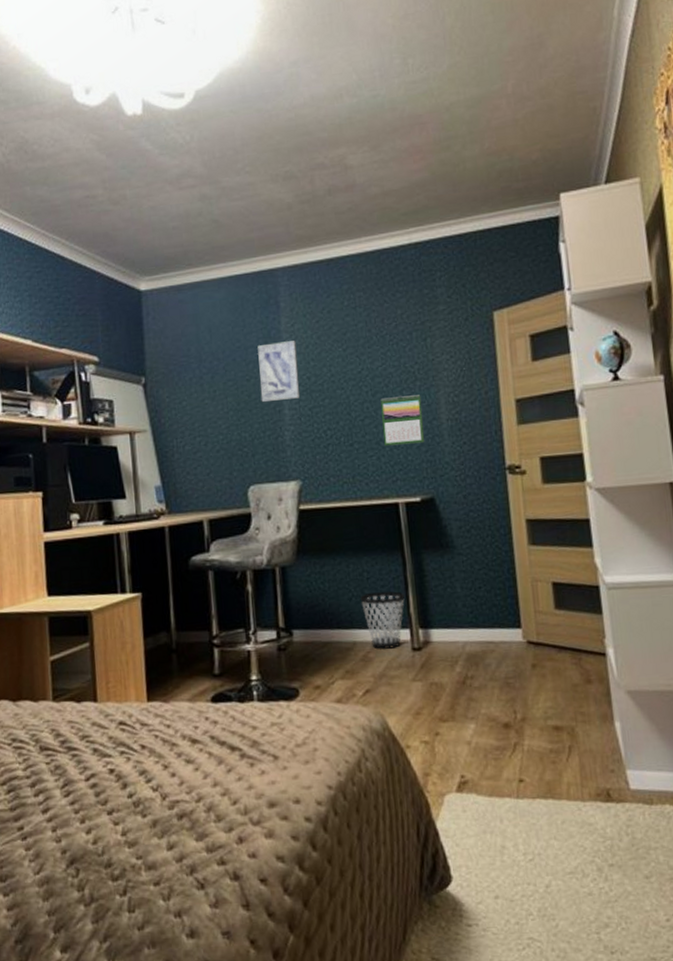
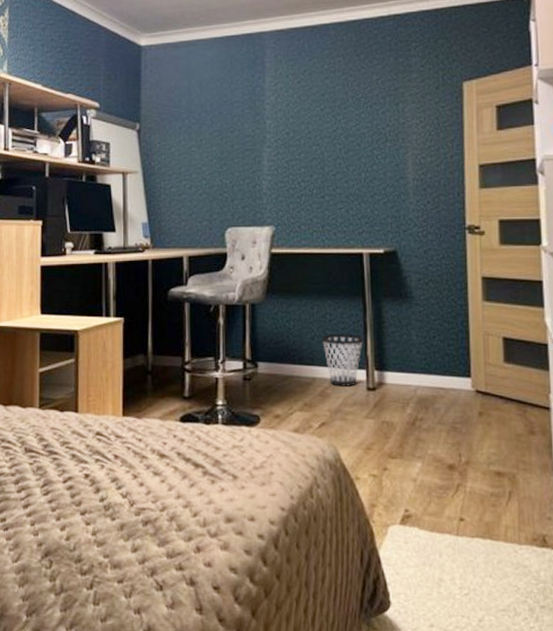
wall art: present [257,340,300,403] -> none [242,98,279,154]
calendar: present [381,395,425,446] -> none [352,154,391,200]

